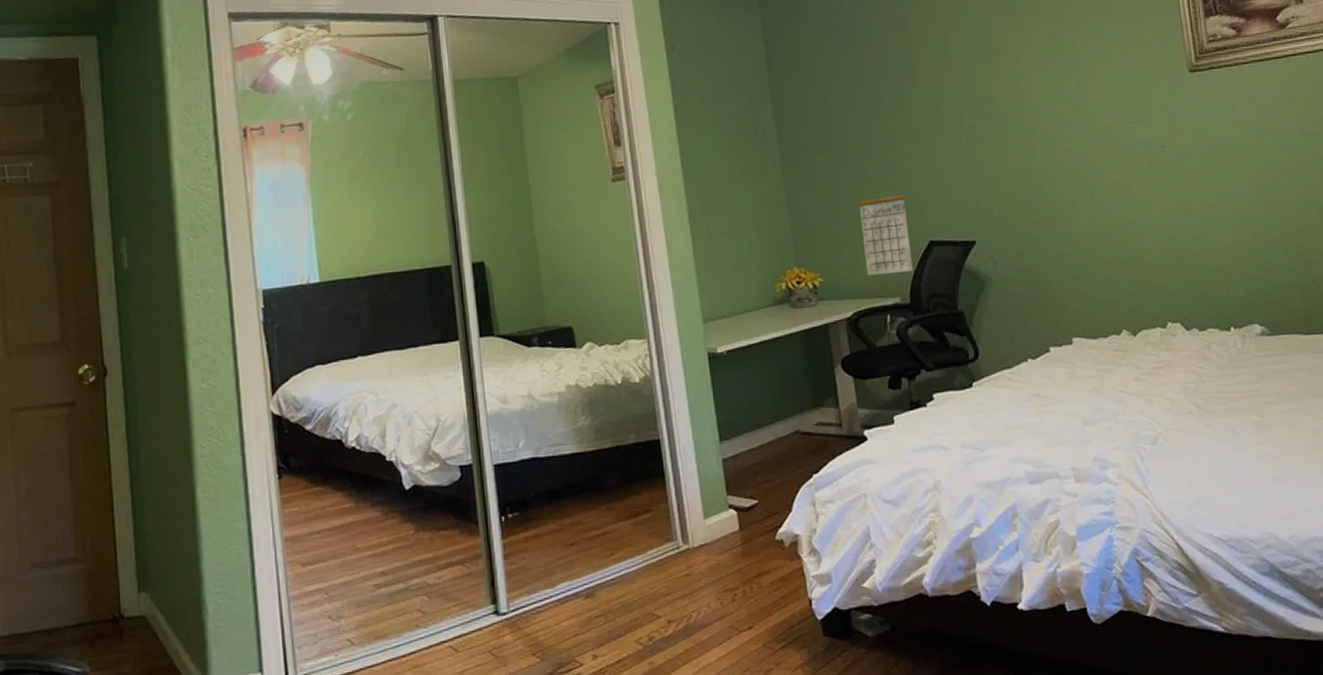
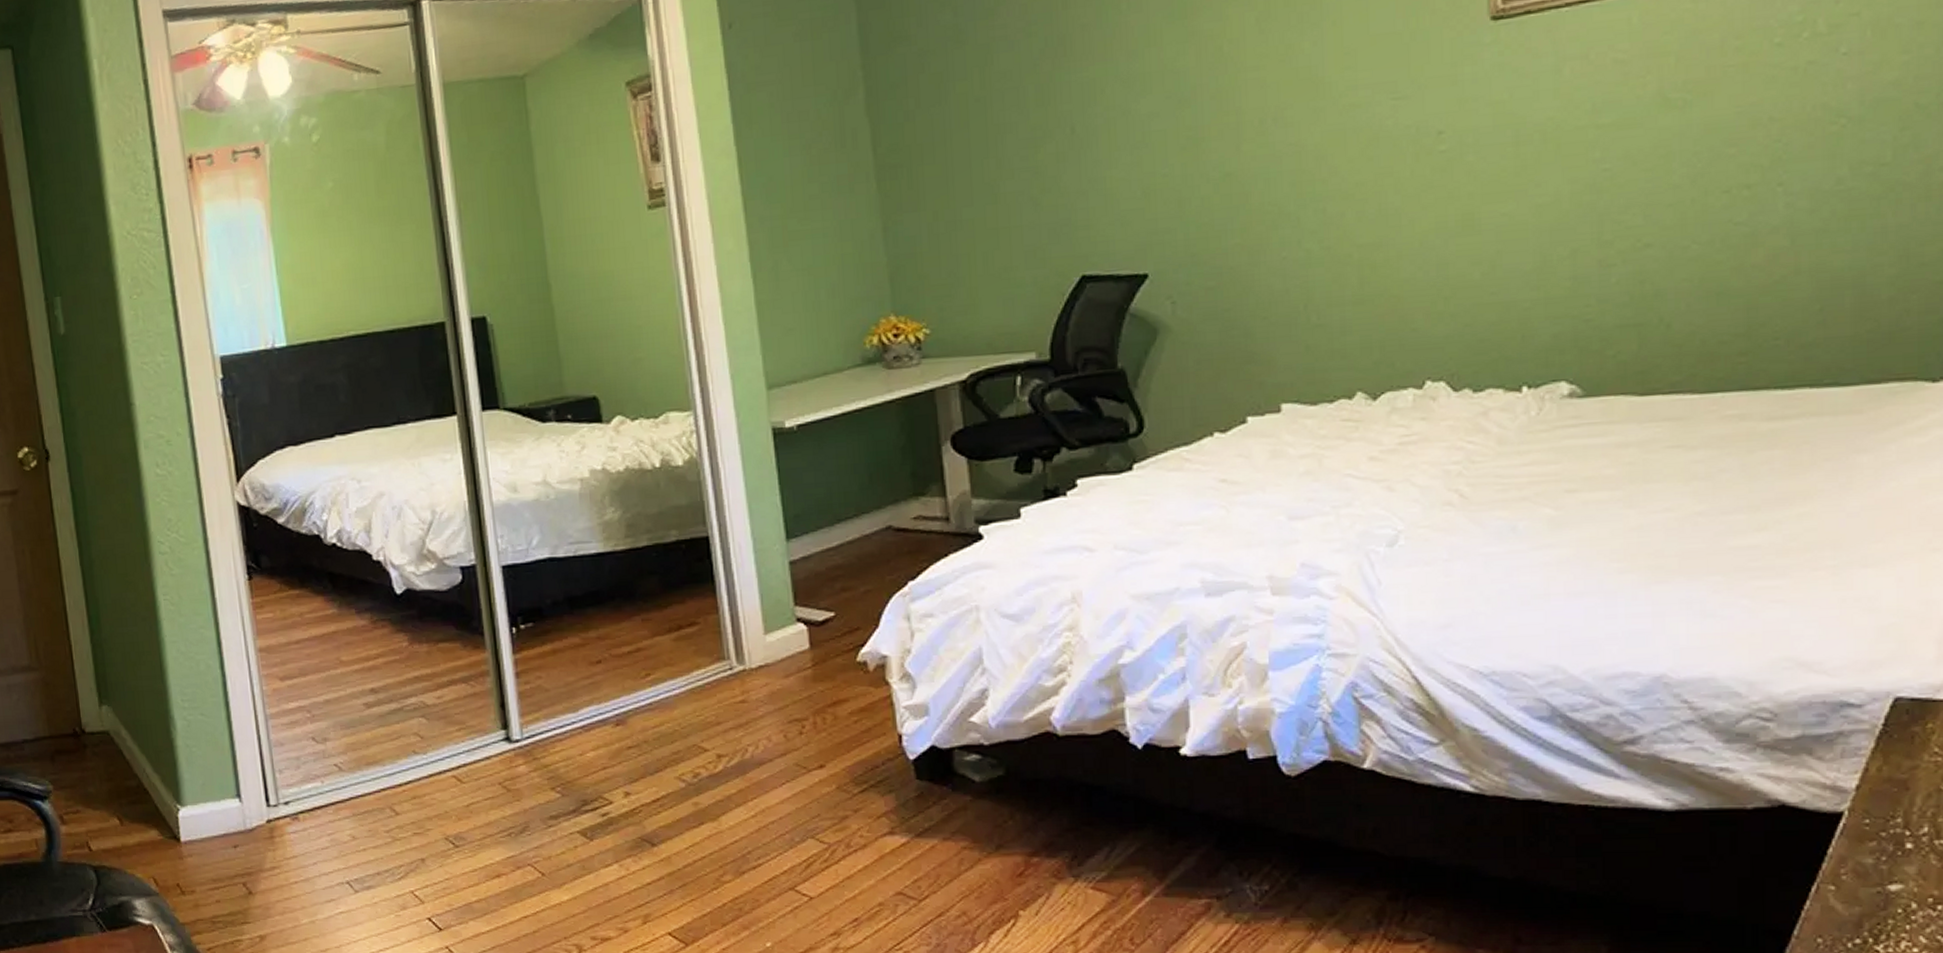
calendar: present [857,181,913,276] -> none [981,195,1056,325]

